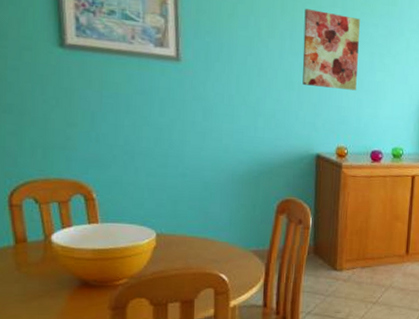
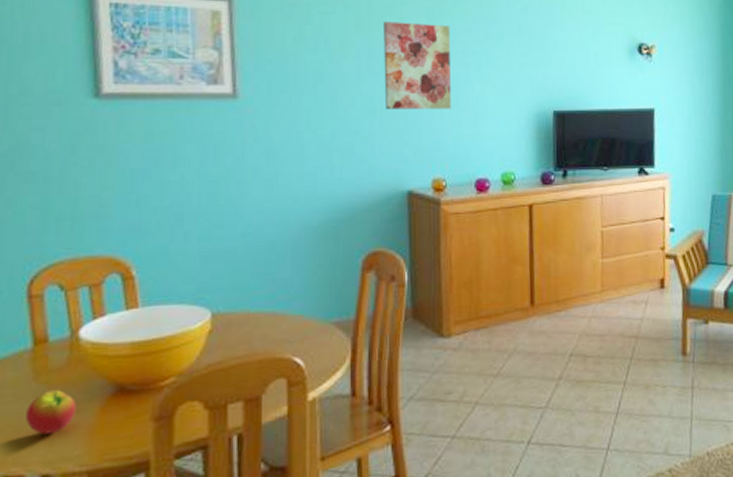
apple: none [11,279,50,311] -> present [26,390,76,435]

